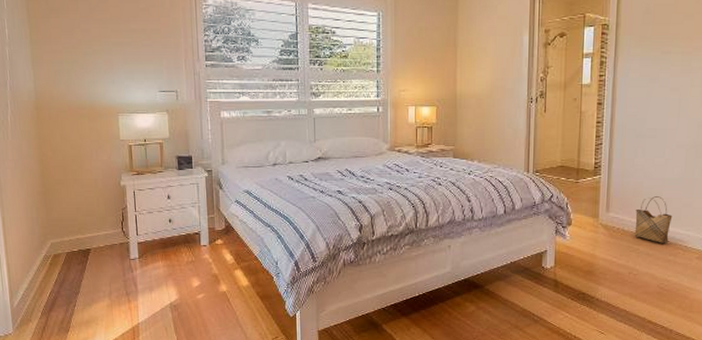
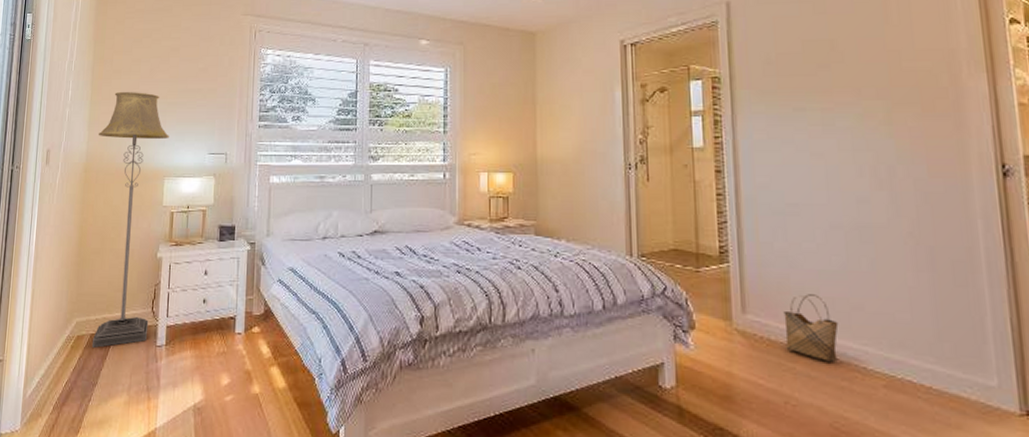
floor lamp: none [44,30,121,263] -> present [92,91,169,348]

